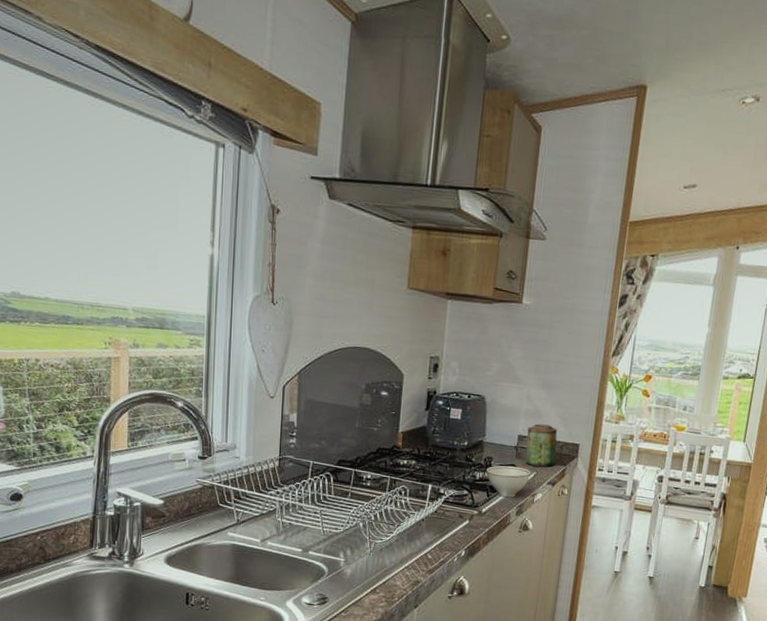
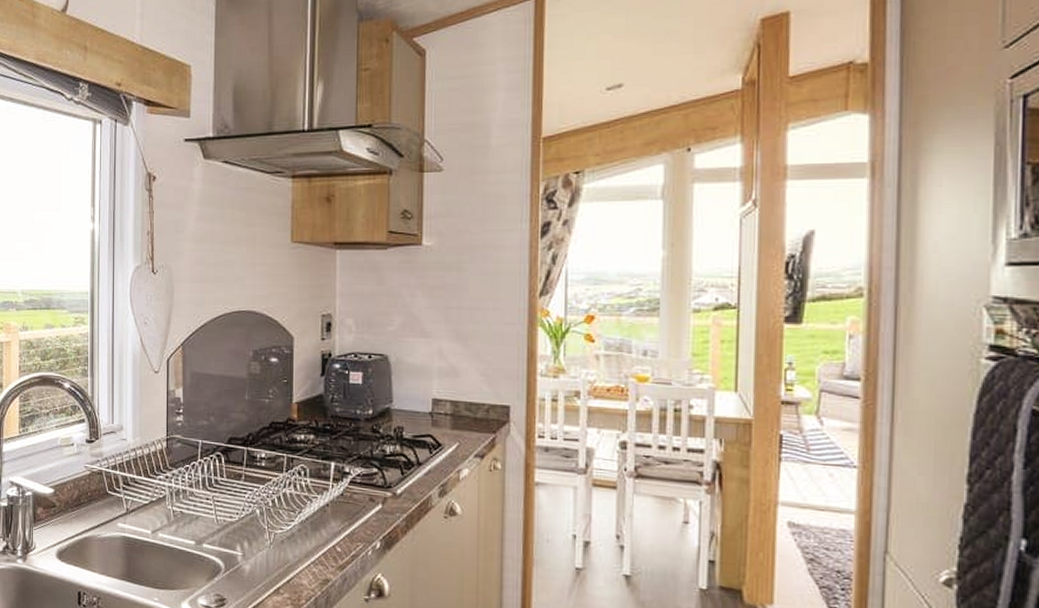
bowl: present [486,465,532,498] -> none [398,436,453,476]
canister: present [525,424,558,467] -> none [442,384,483,436]

